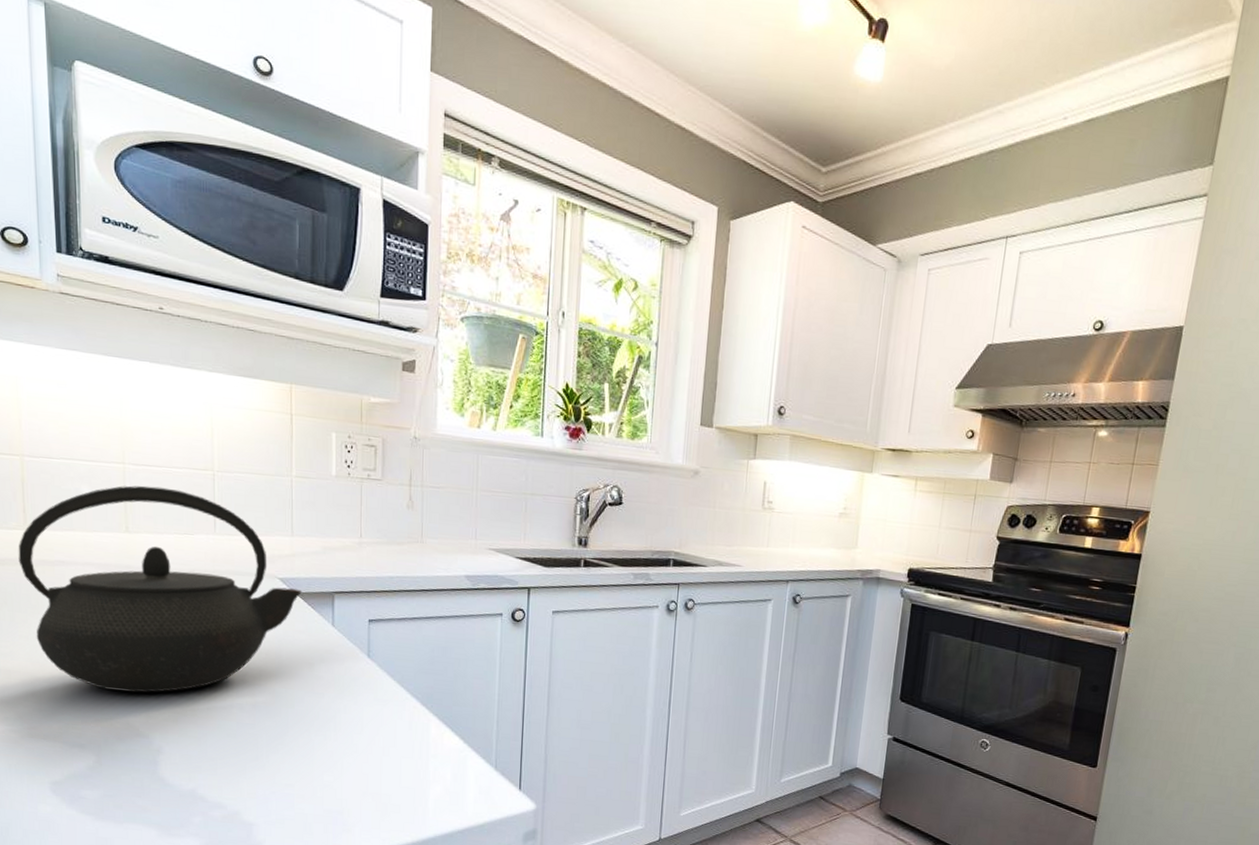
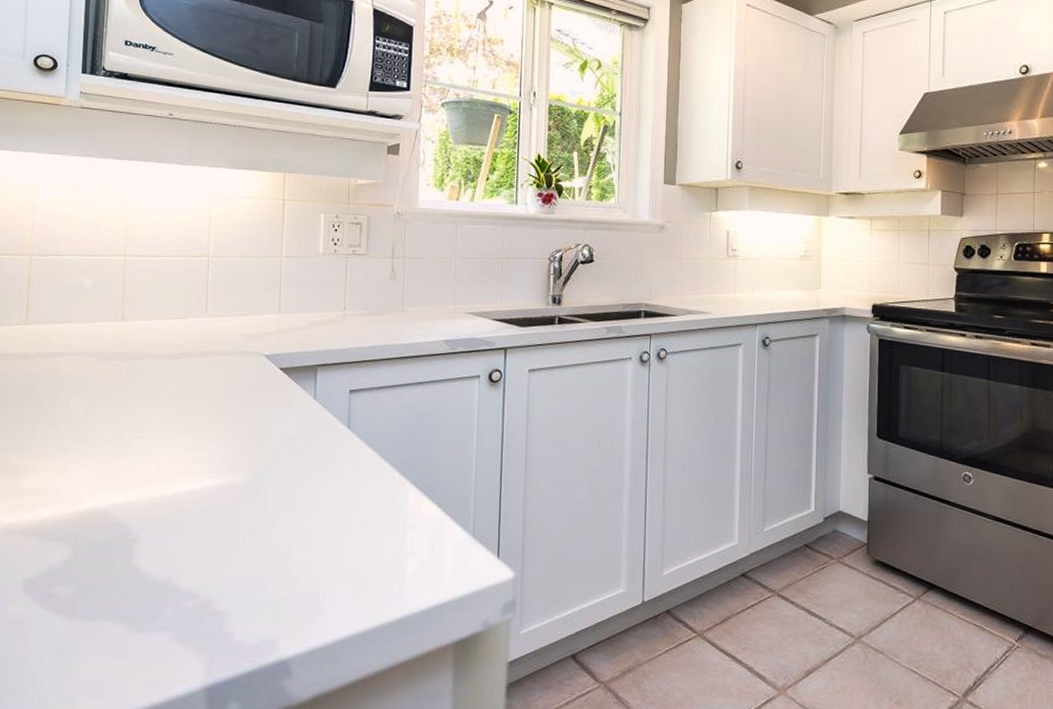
kettle: present [18,485,303,693] -> none [17,275,287,480]

